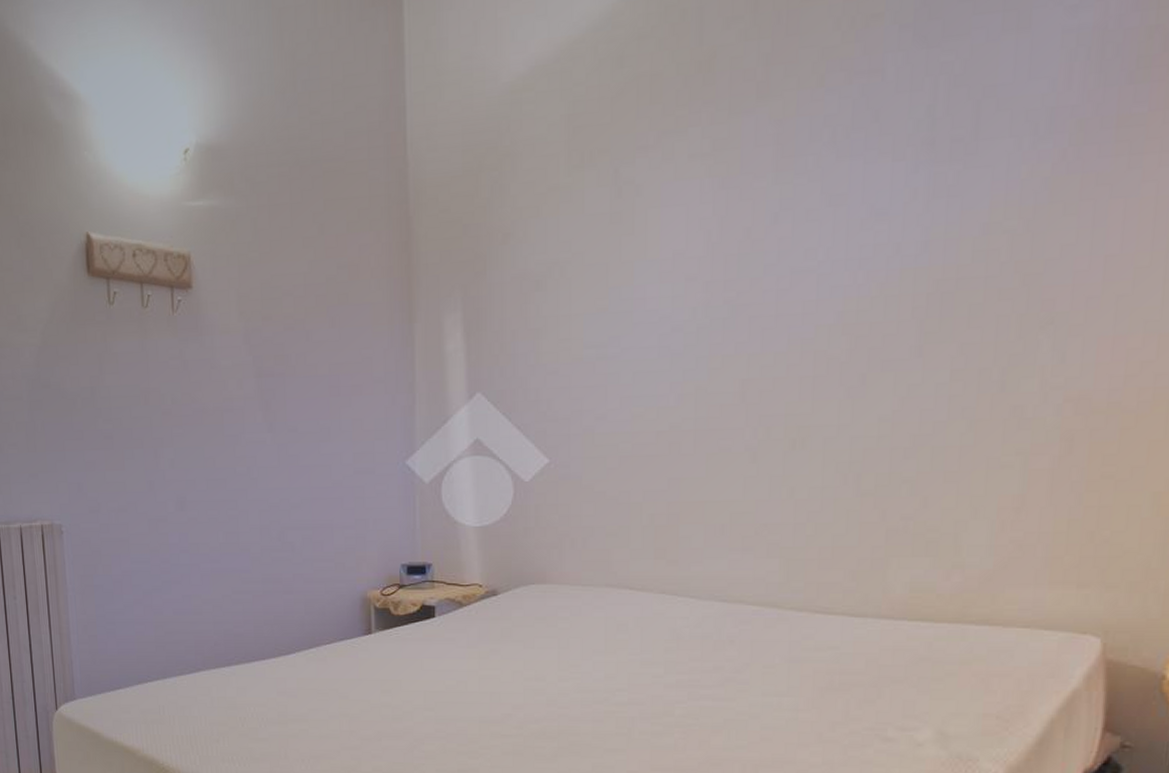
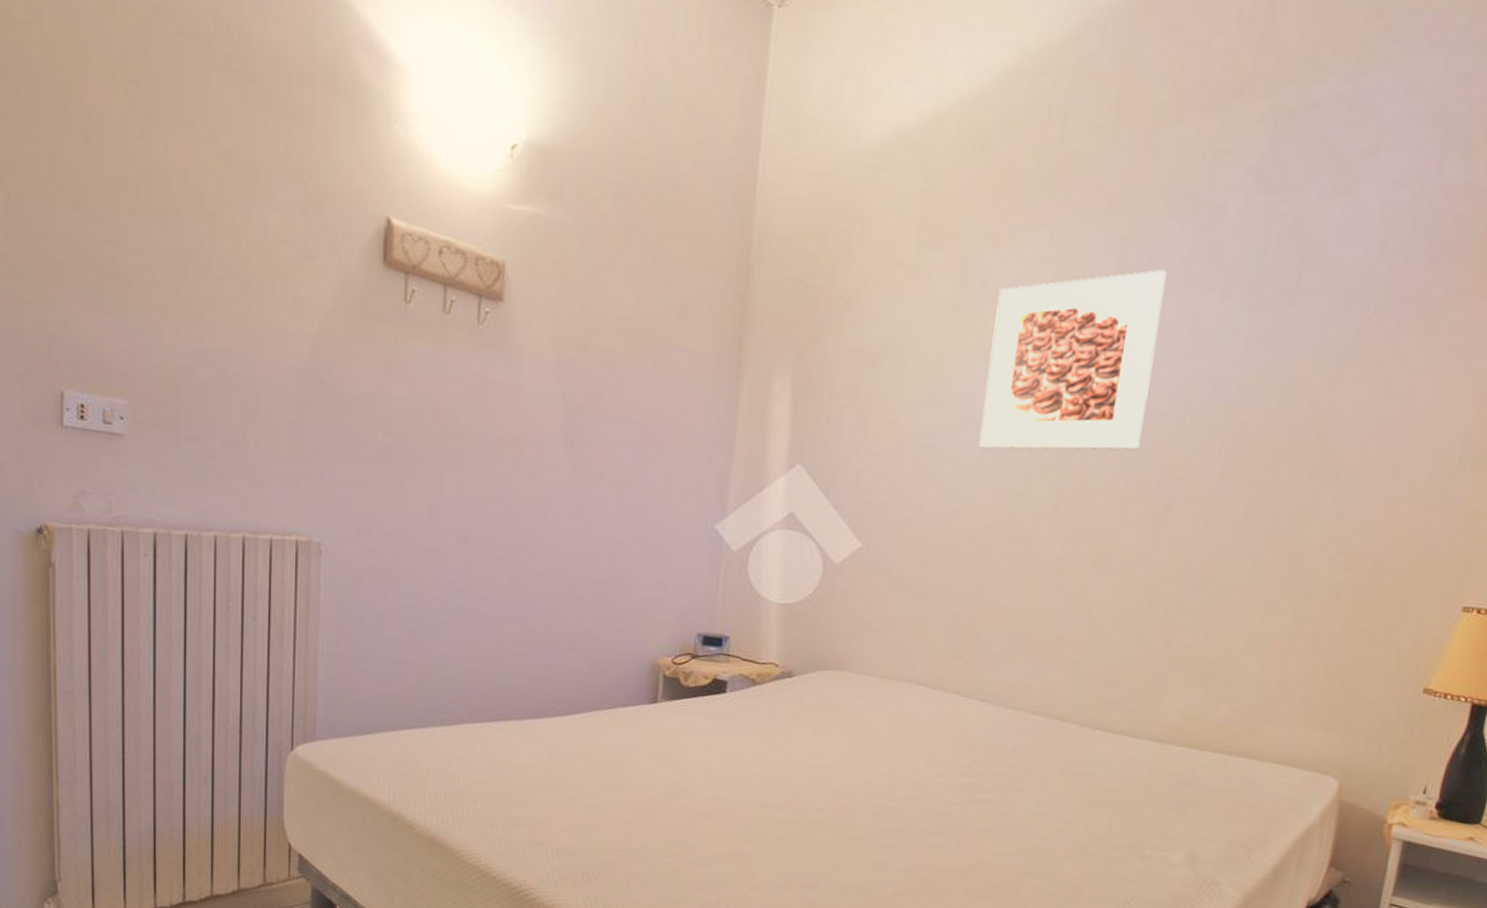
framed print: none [654,145,829,350] -> present [979,270,1167,450]

